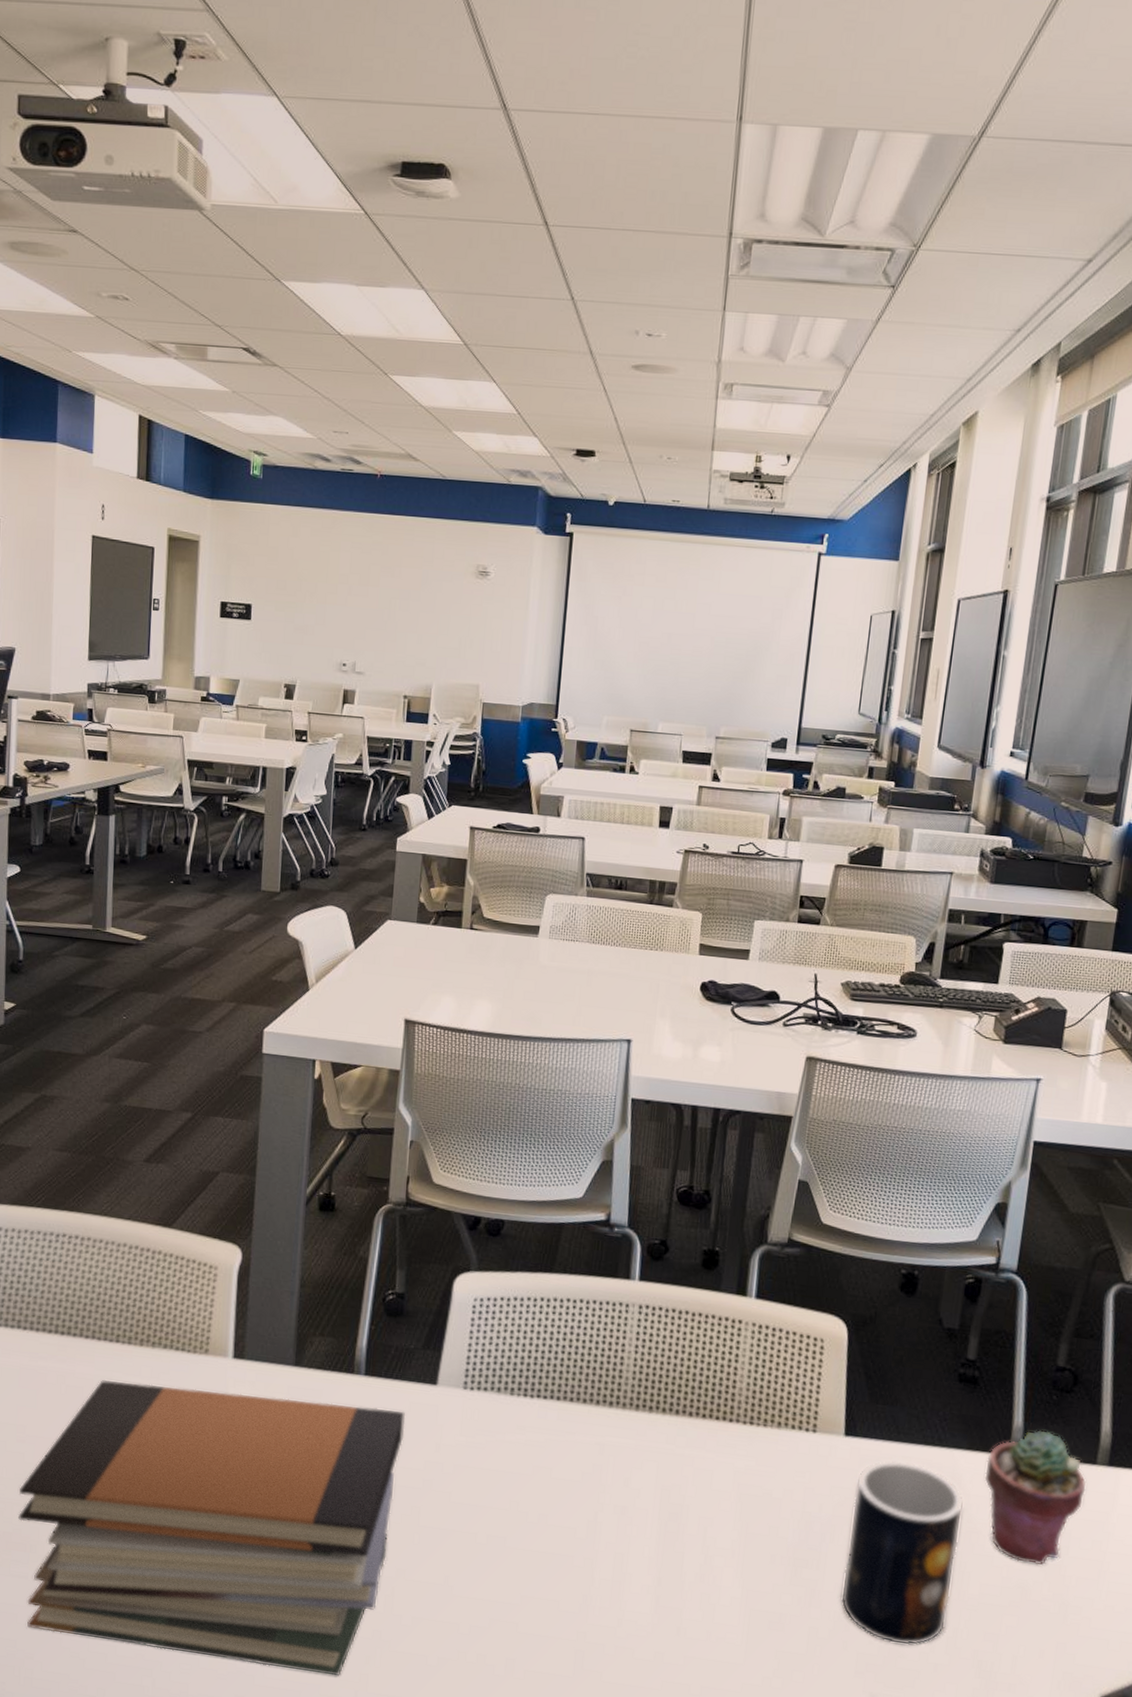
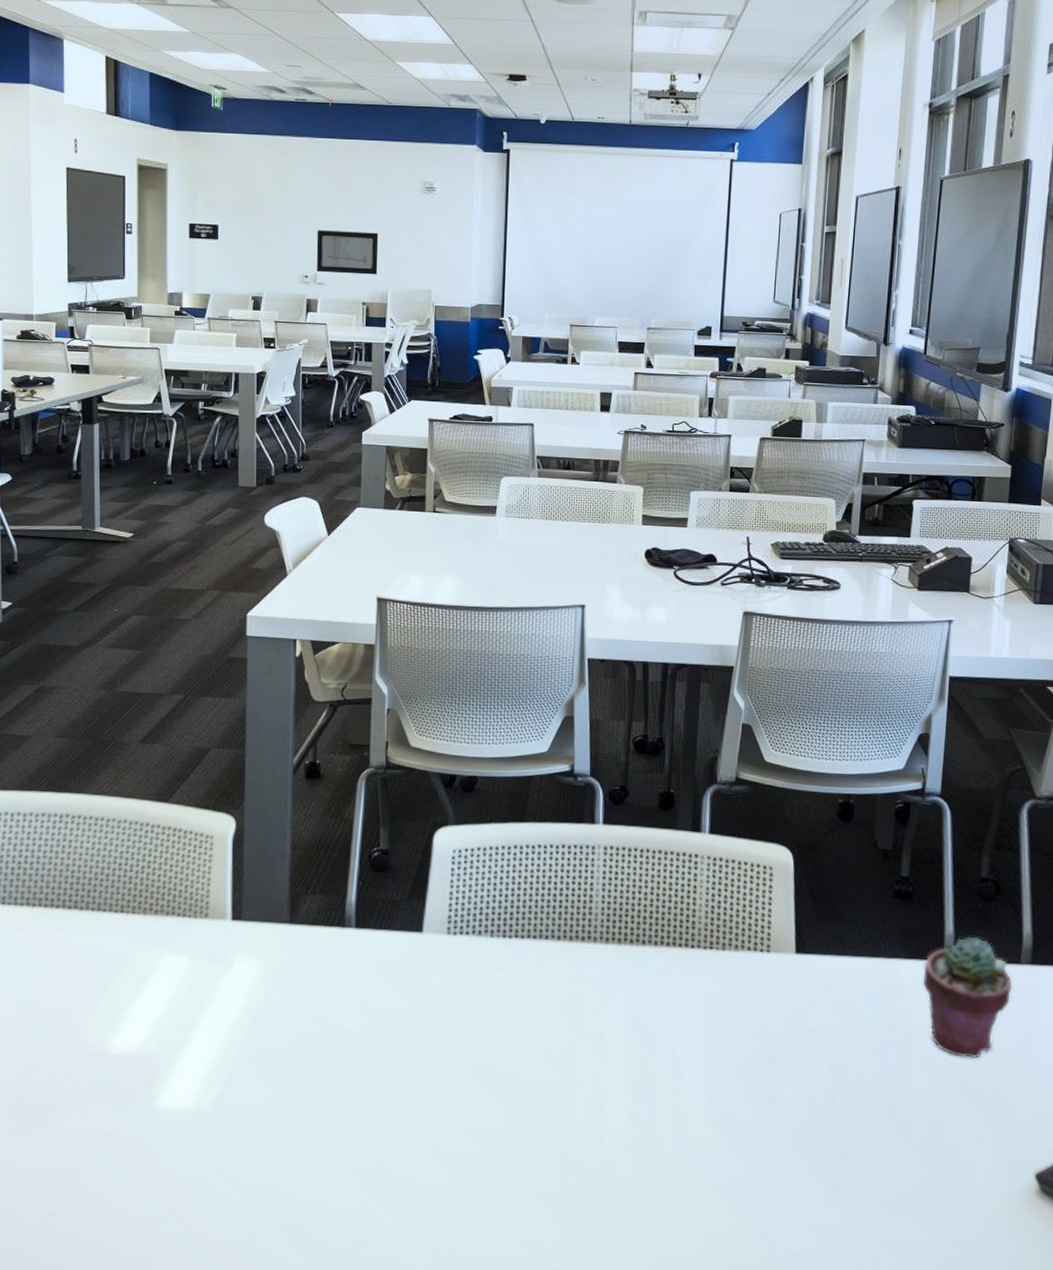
book stack: present [18,1380,405,1676] -> none [34,949,394,1210]
wall art: none [355,614,425,666] -> present [316,230,379,275]
mug: present [840,1459,964,1646] -> none [799,972,906,1141]

